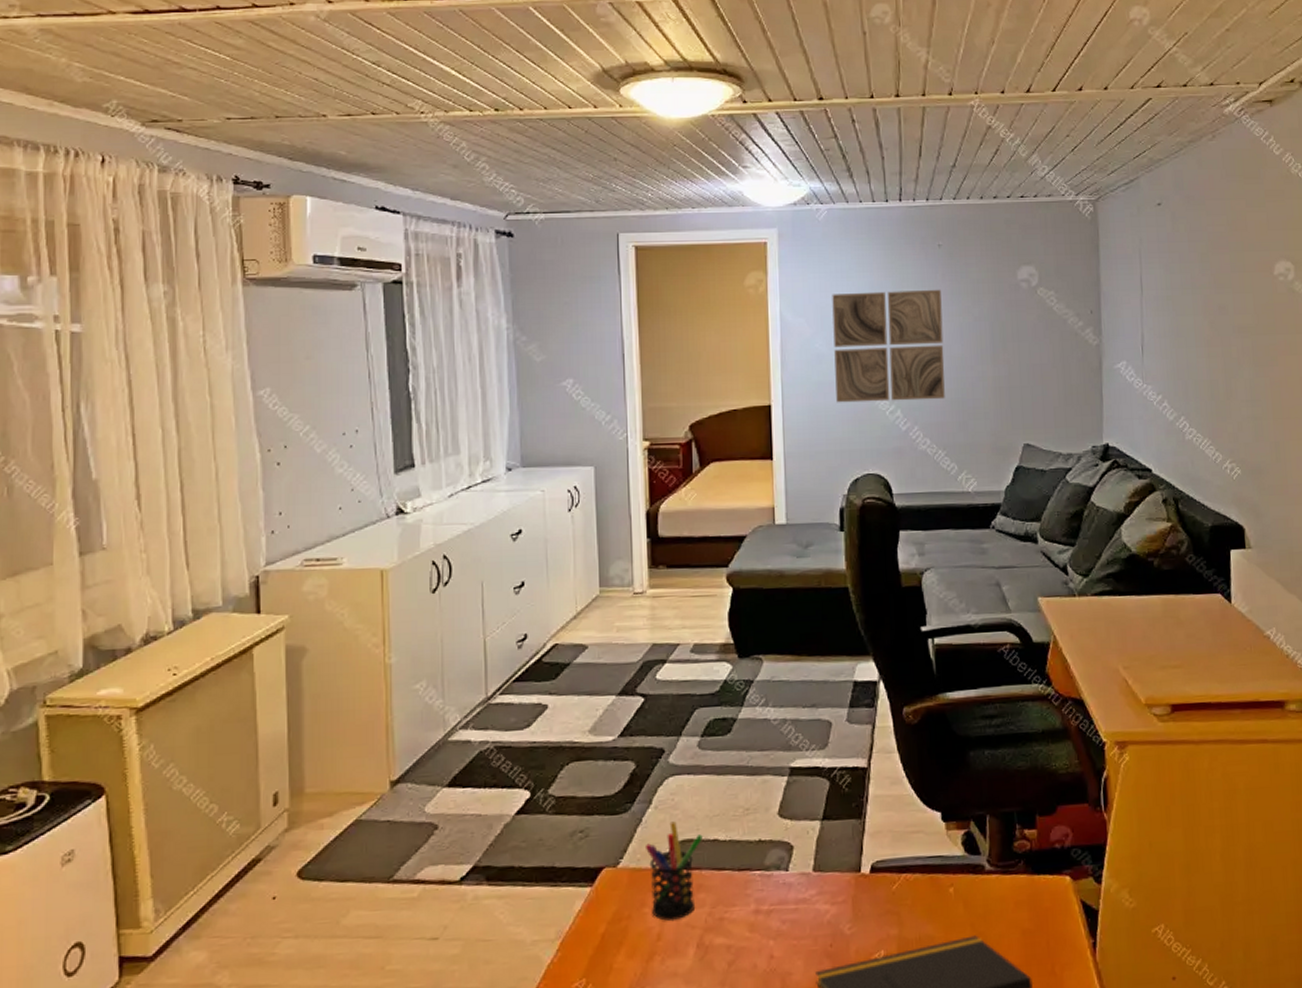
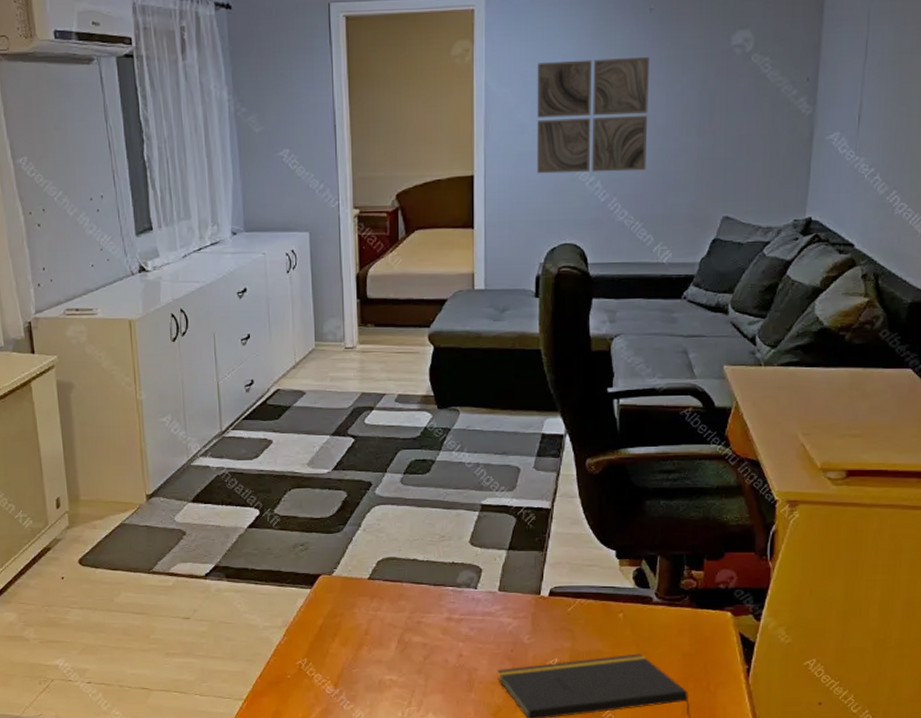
pen holder: present [644,821,703,921] -> none [355,542,404,620]

